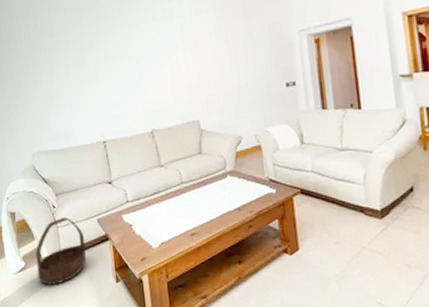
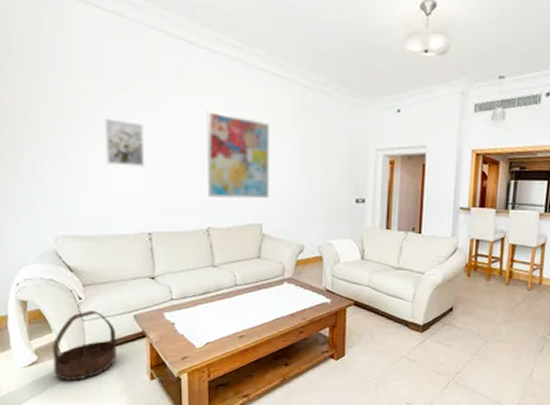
wall art: none [63,46,95,85] -> present [104,119,145,167]
wall art: none [140,23,202,101] -> present [206,109,270,199]

